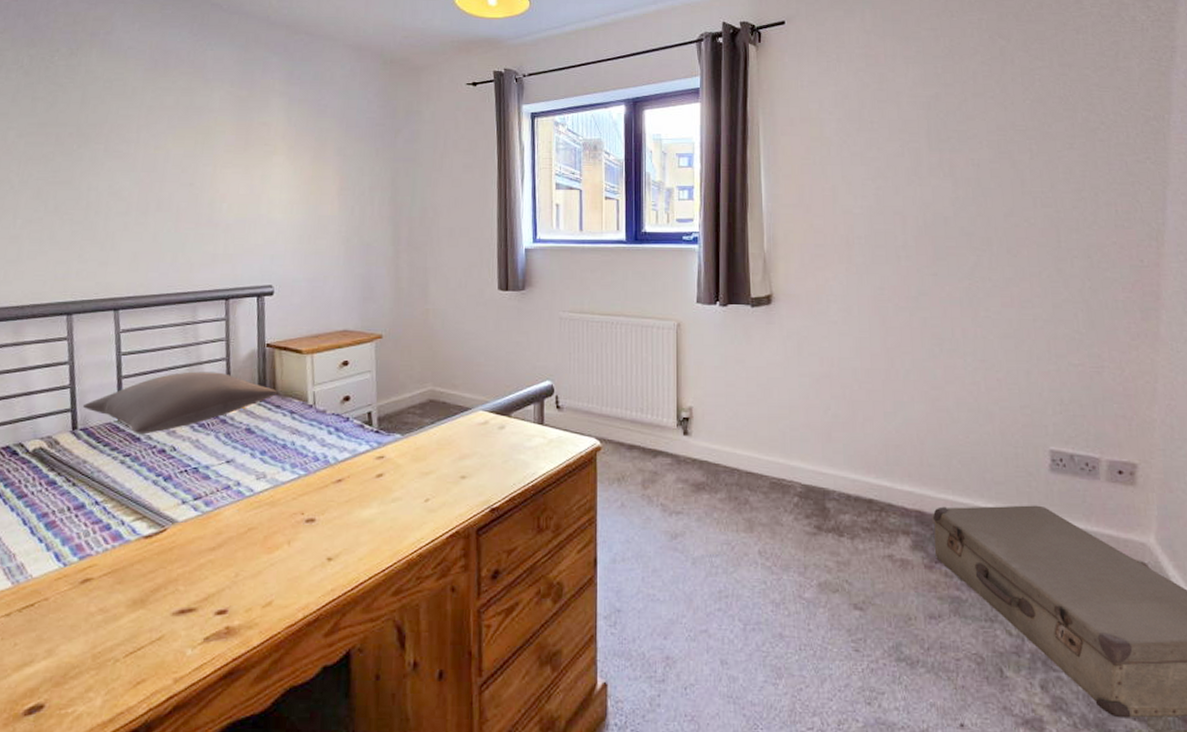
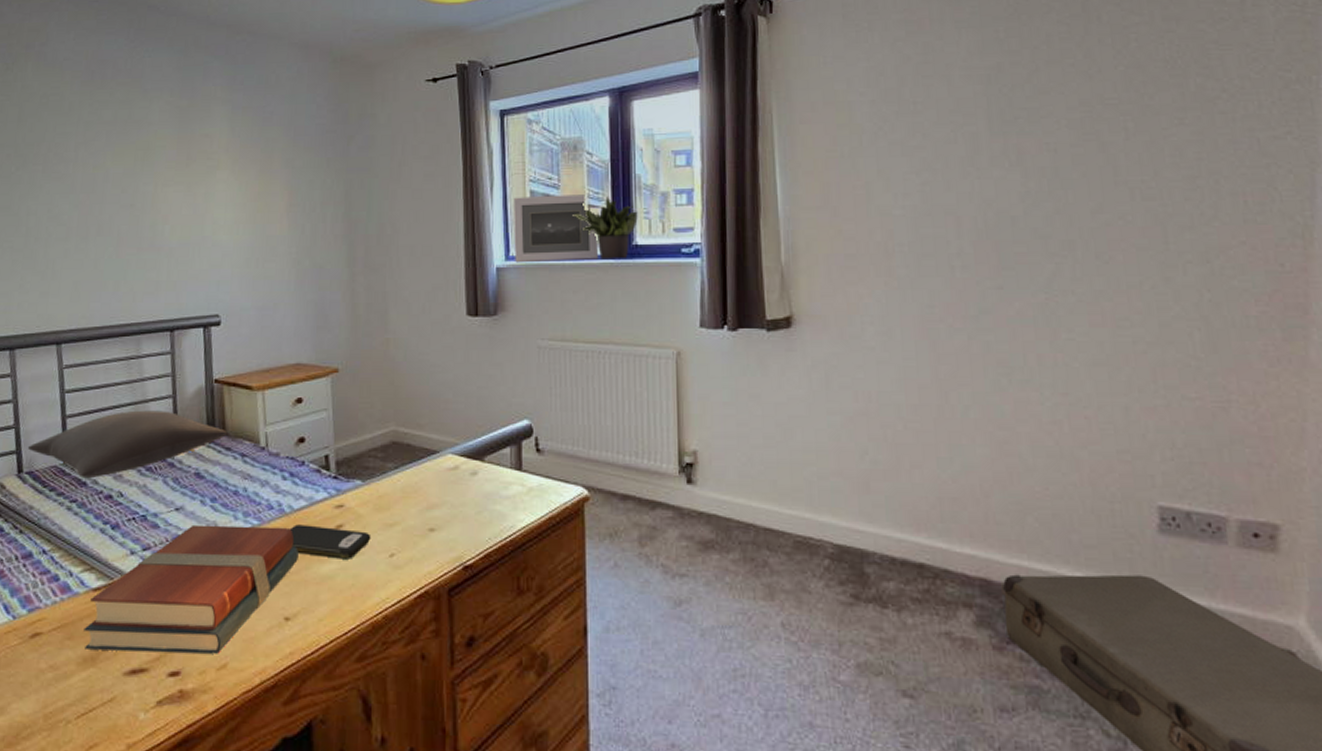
books: none [134,475,342,593] -> present [84,524,299,654]
phone: none [333,474,409,505] -> present [289,524,371,559]
picture frame: none [541,187,614,245] -> present [514,194,599,263]
potted plant: none [592,190,647,244] -> present [572,196,638,259]

